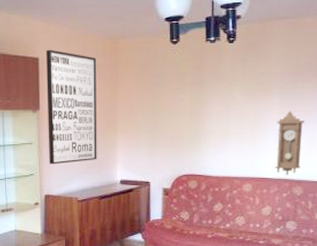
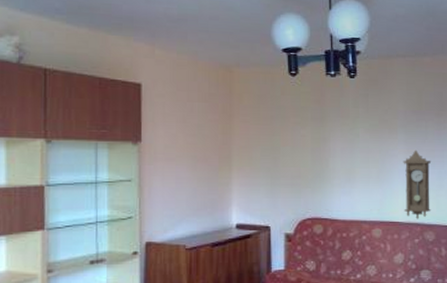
wall art: present [46,49,97,165] -> none [150,74,209,206]

